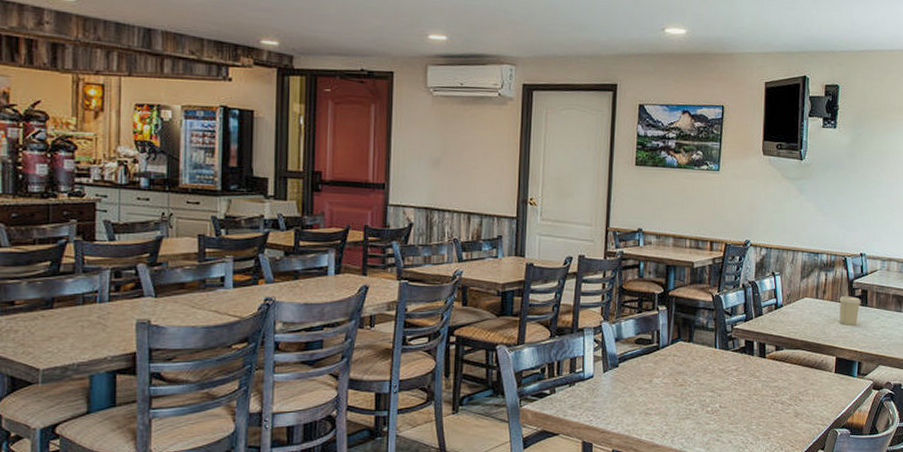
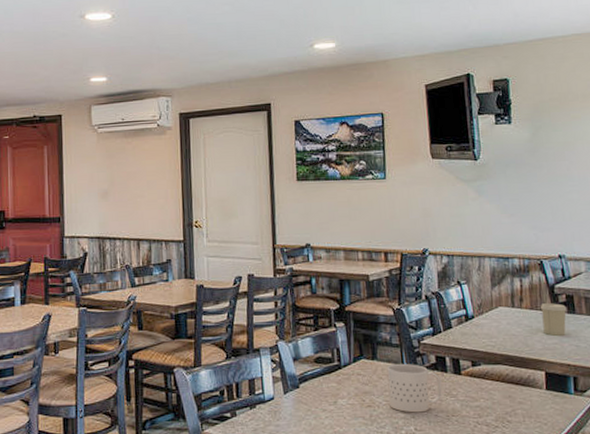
mug: none [700,346,747,392] -> present [387,363,442,413]

